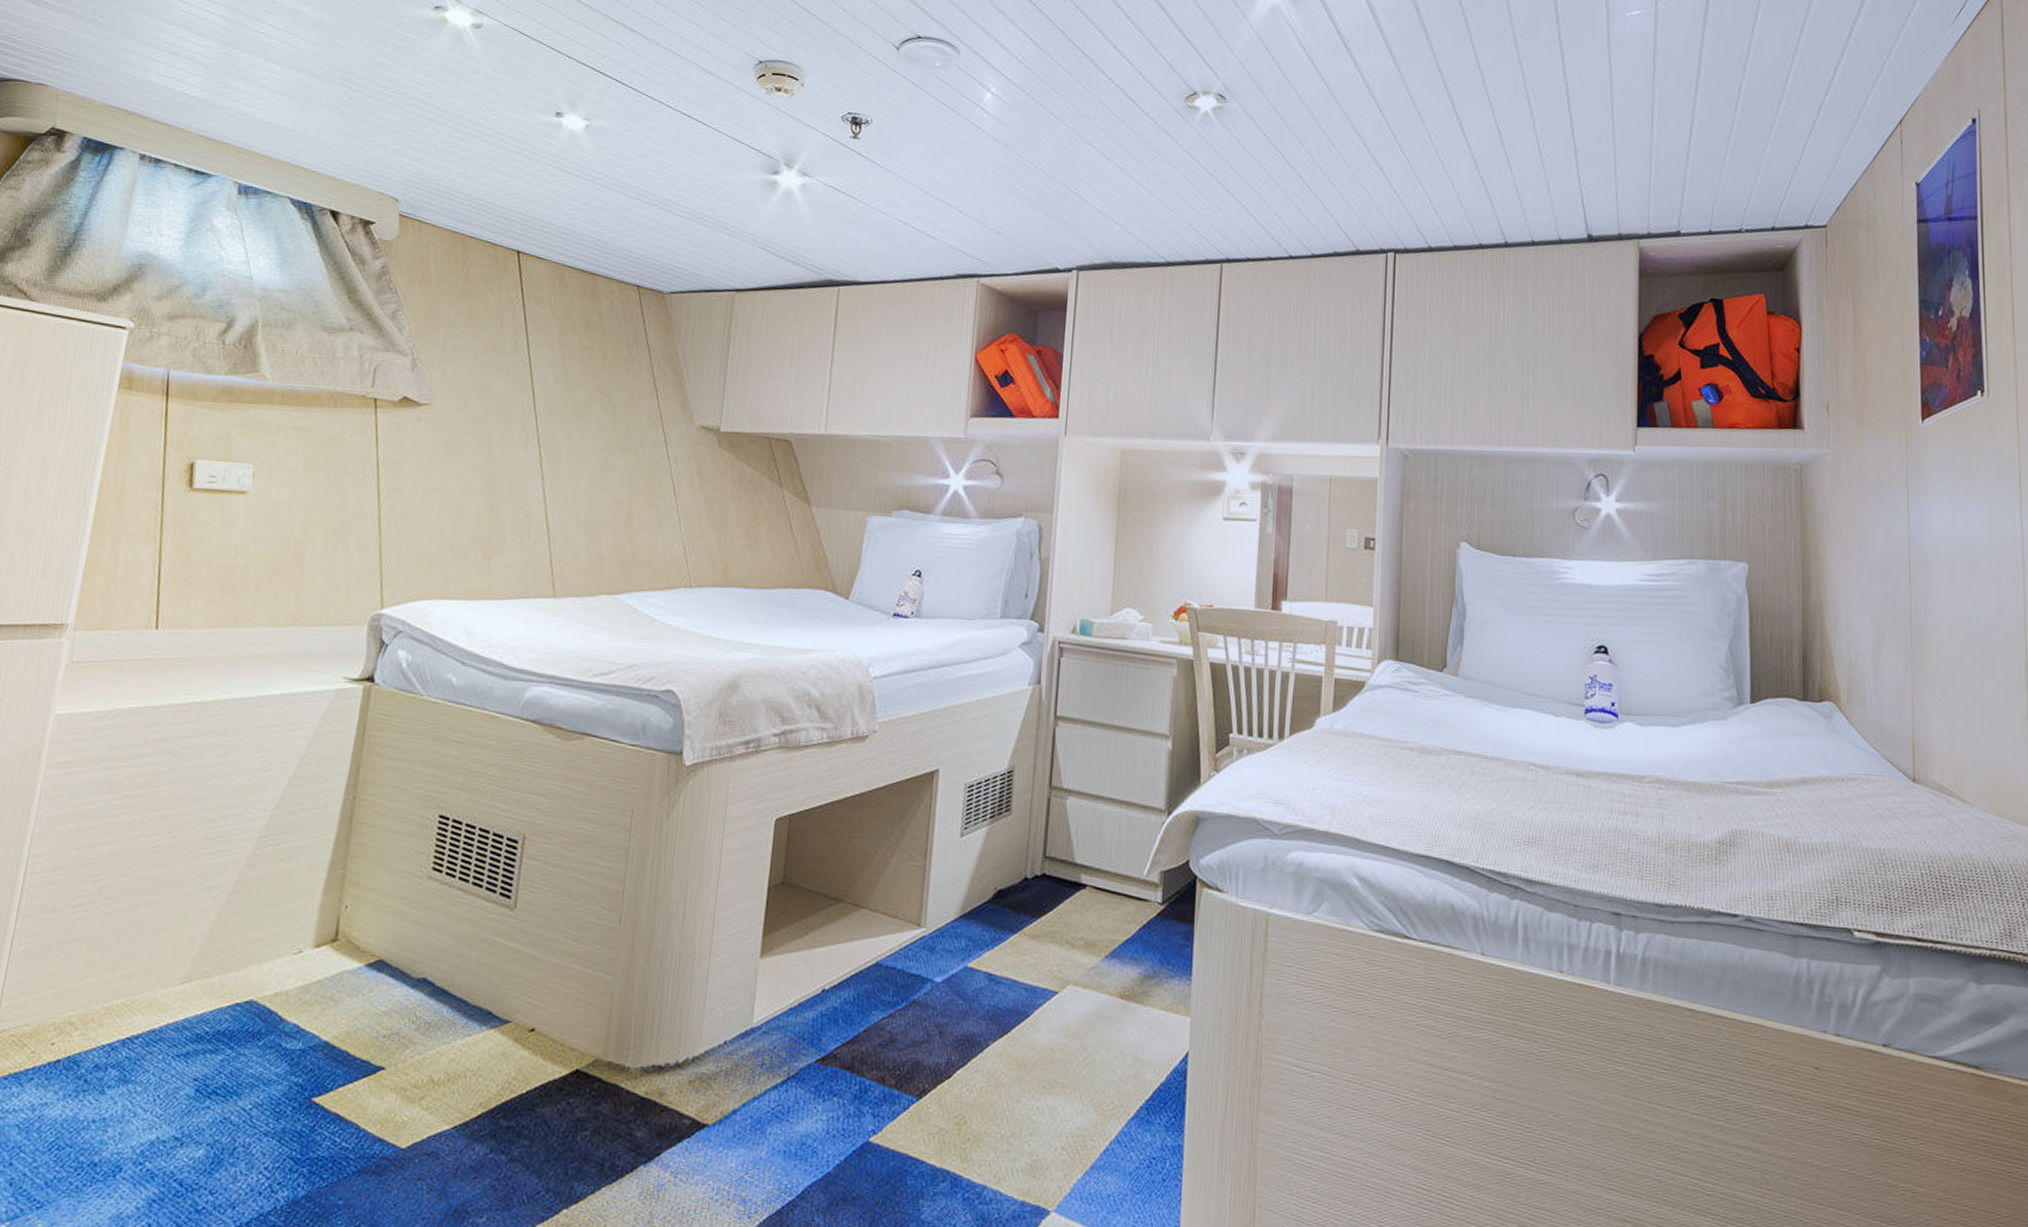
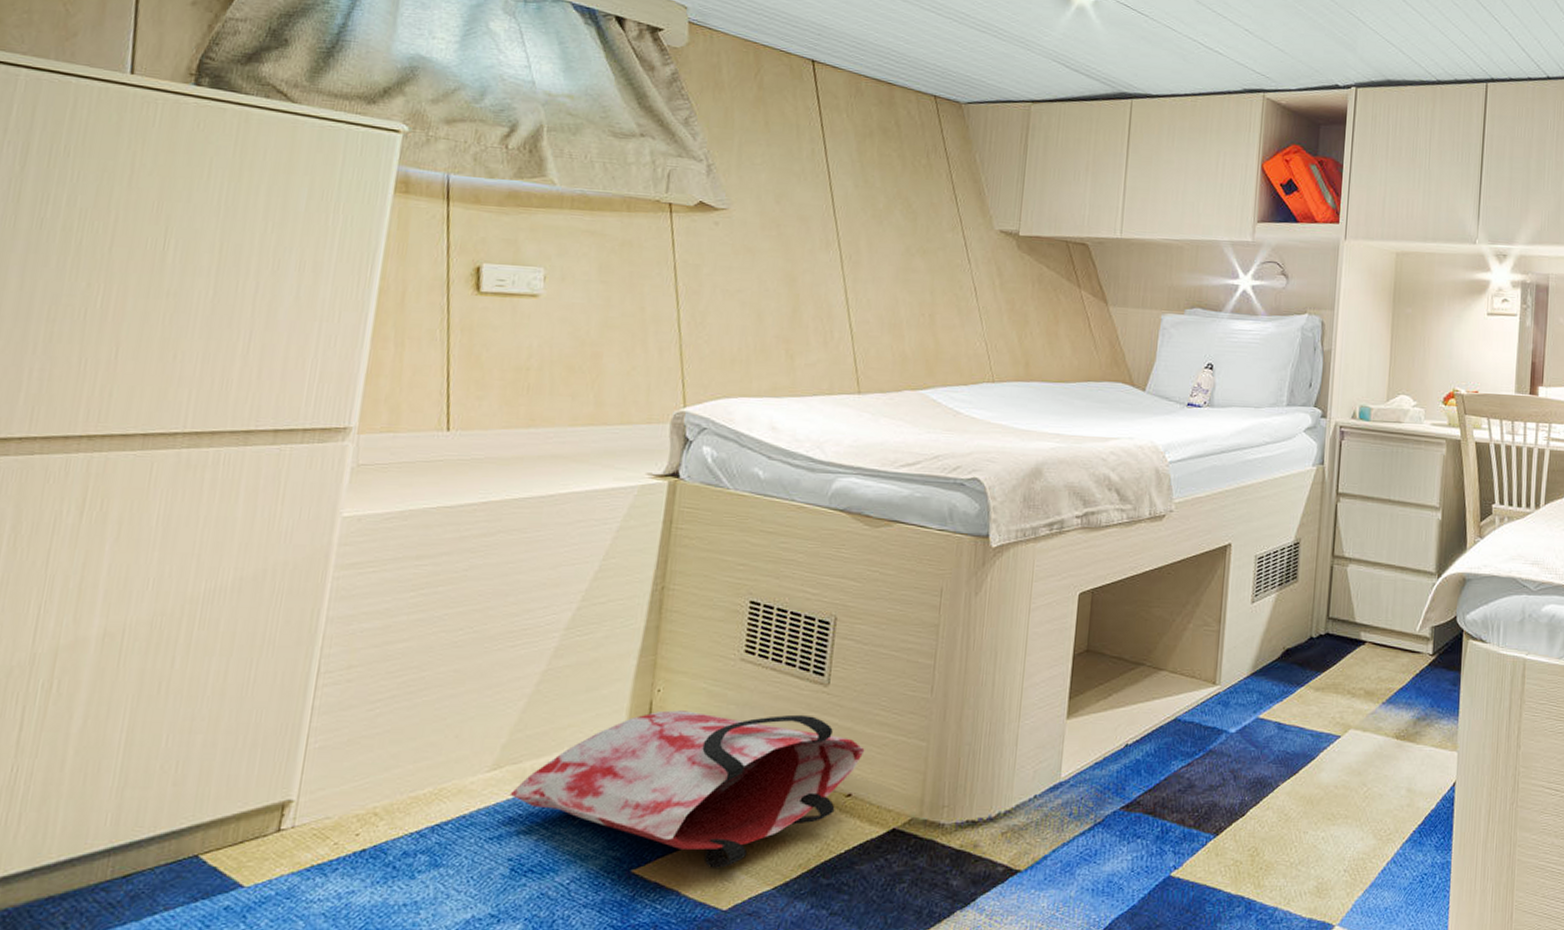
bag: none [198,928,550,1102] -> present [509,710,865,868]

